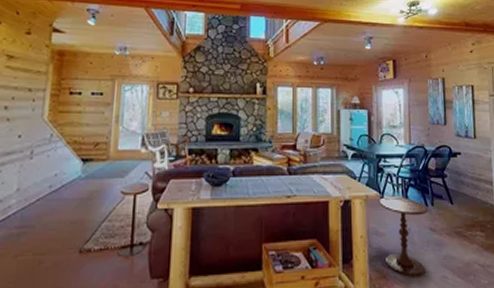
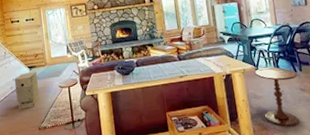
air purifier: none [55,167,92,219] -> present [15,72,40,109]

